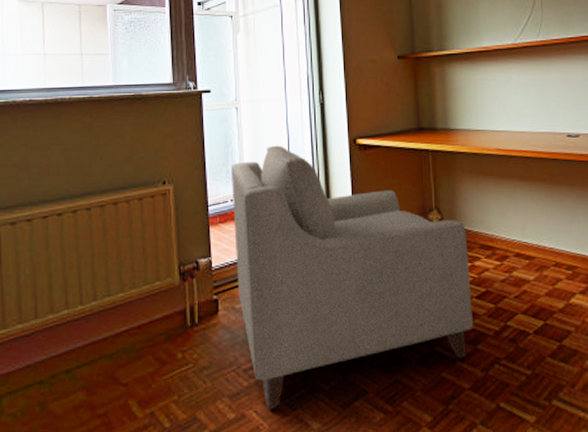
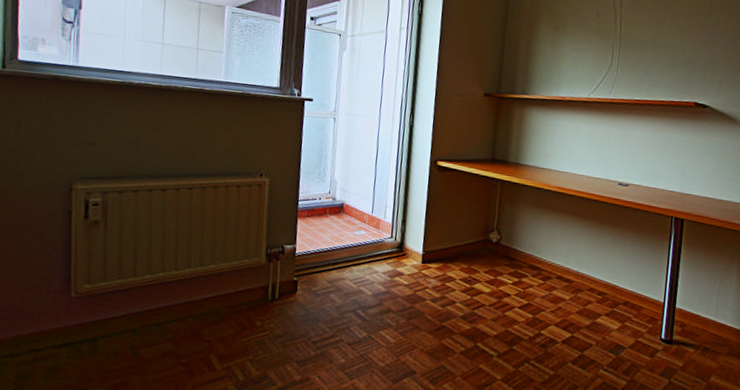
chair: present [232,145,473,410] -> none [316,156,520,377]

